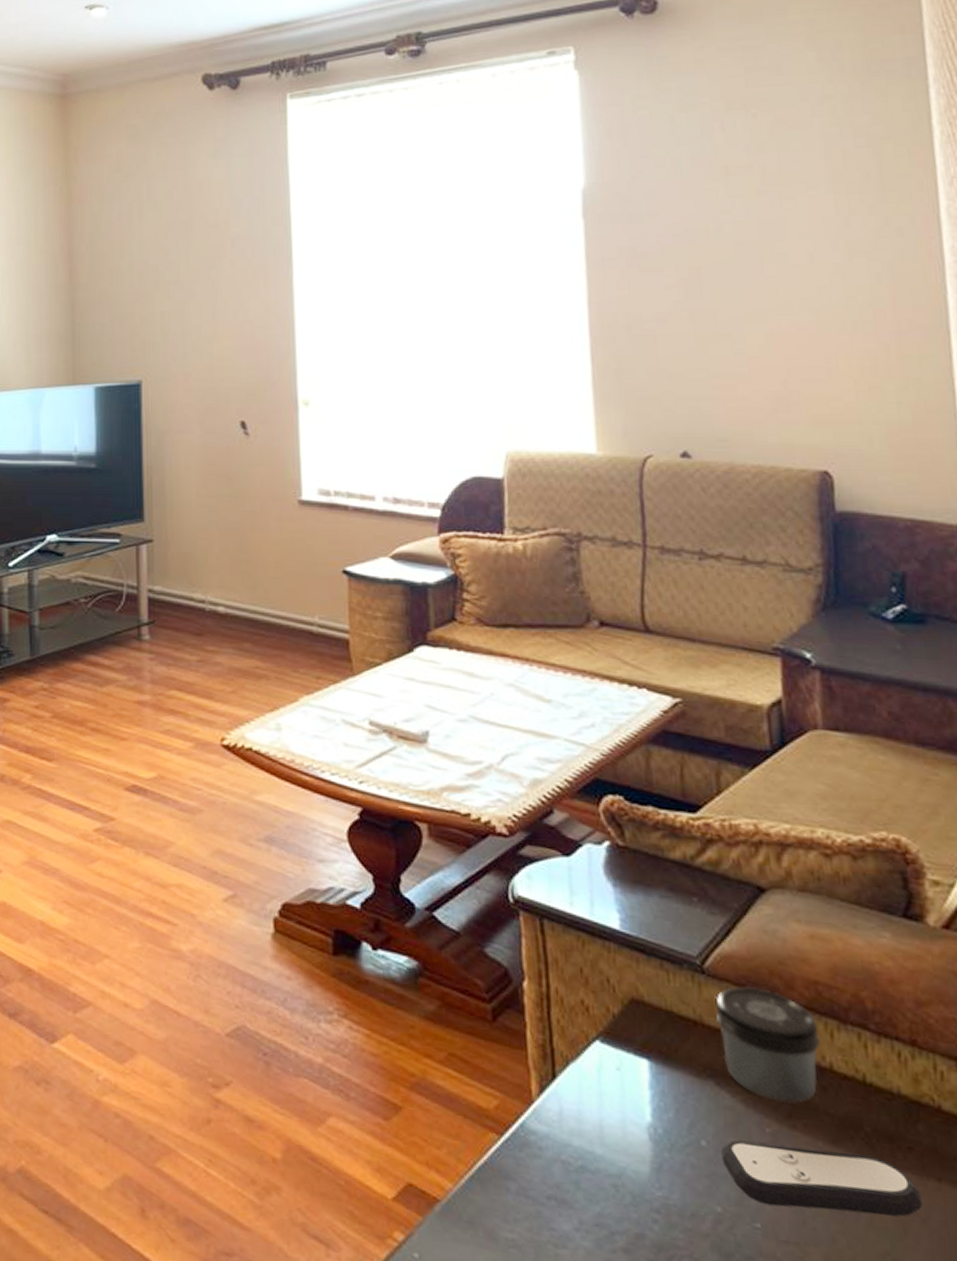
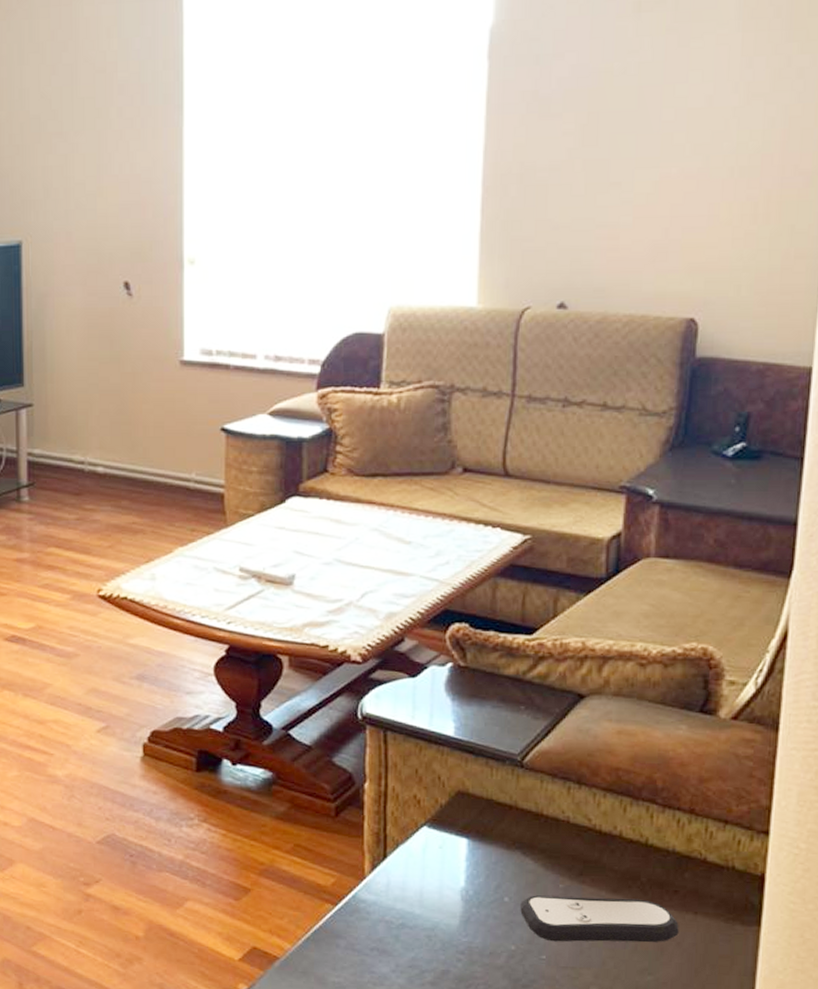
jar: present [715,986,820,1104] -> none [528,776,615,865]

